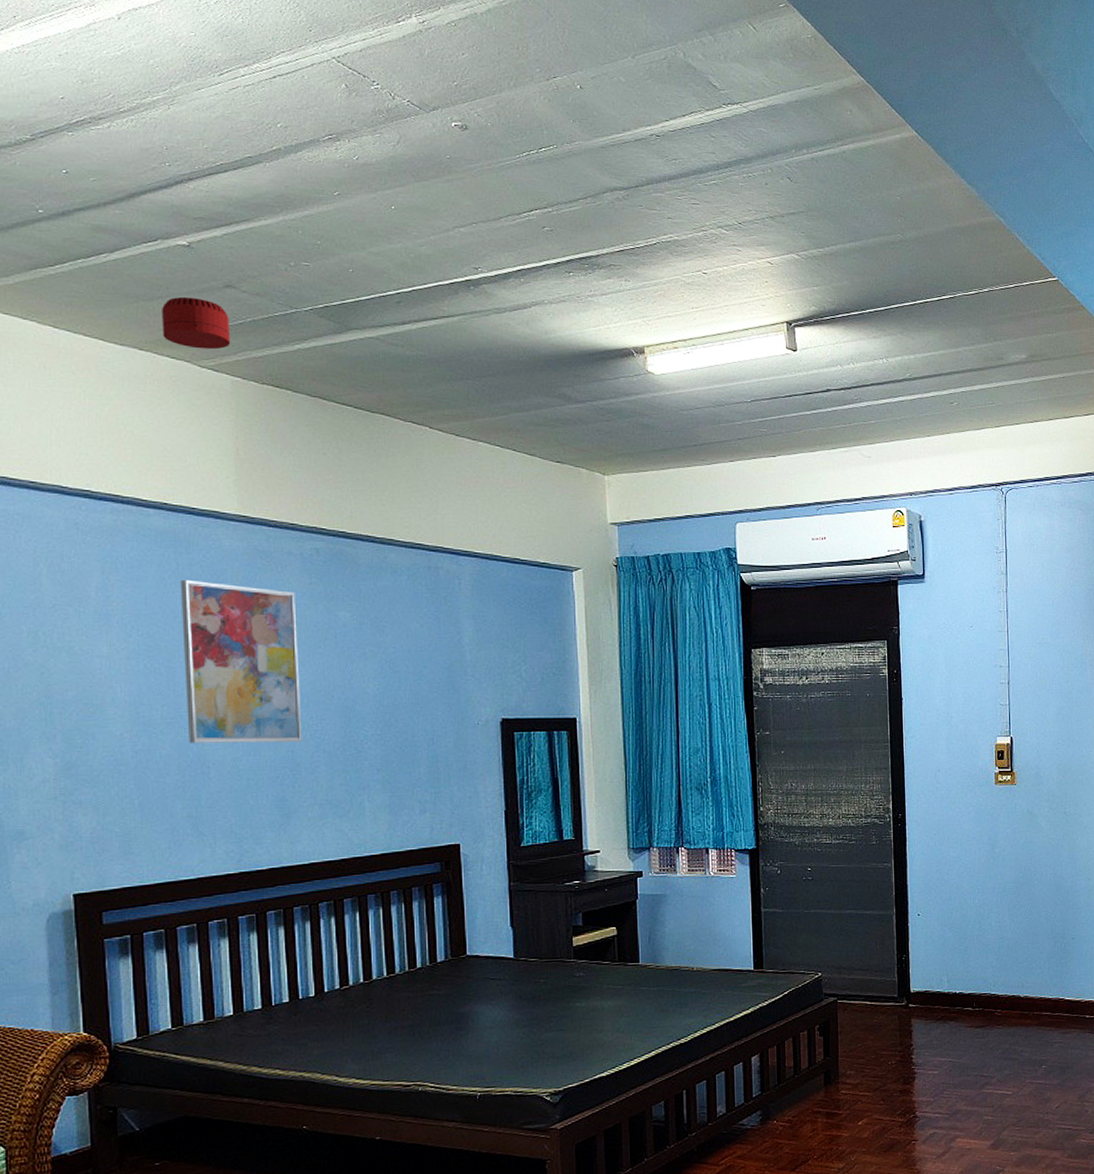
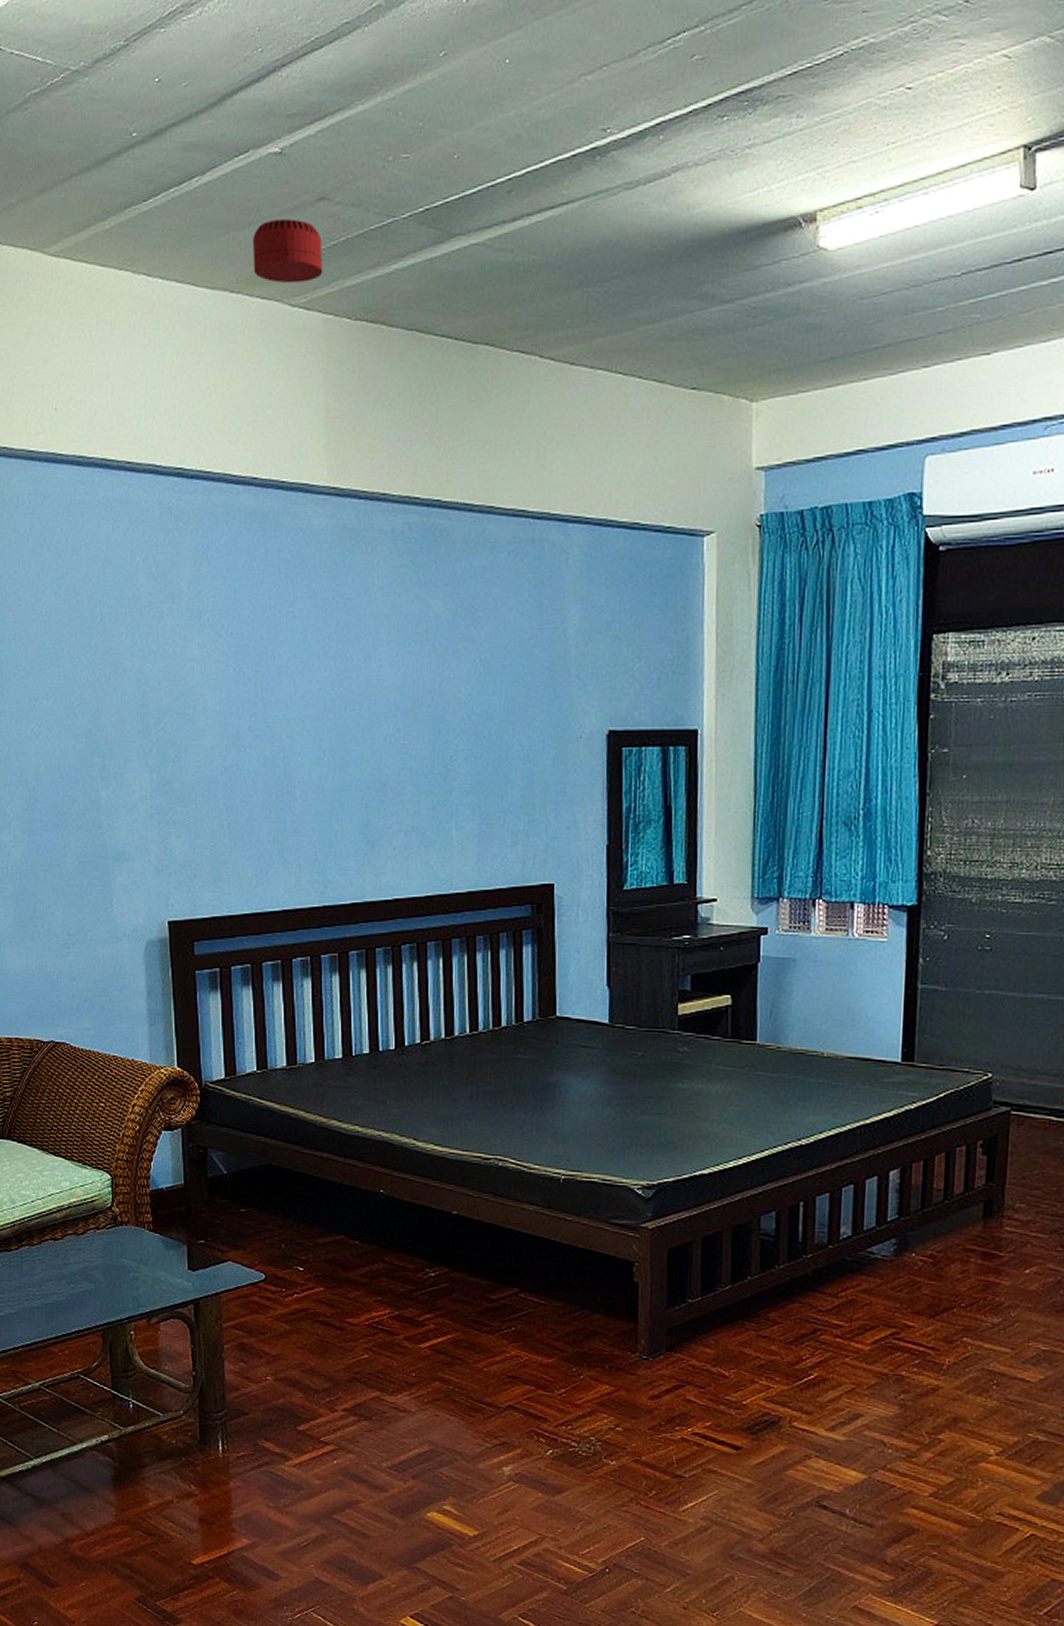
wall art: present [180,579,302,743] -> none [269,567,389,758]

